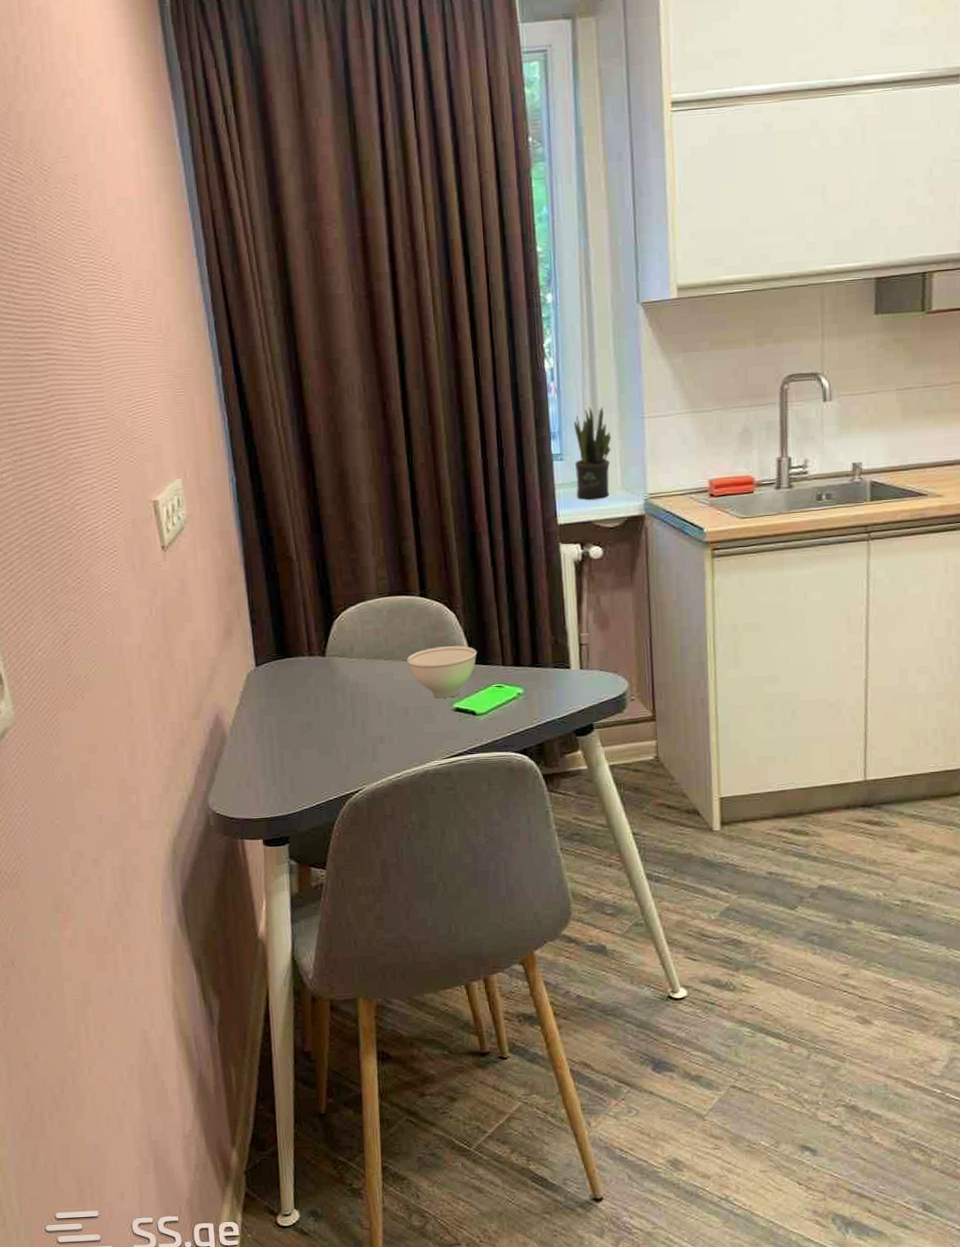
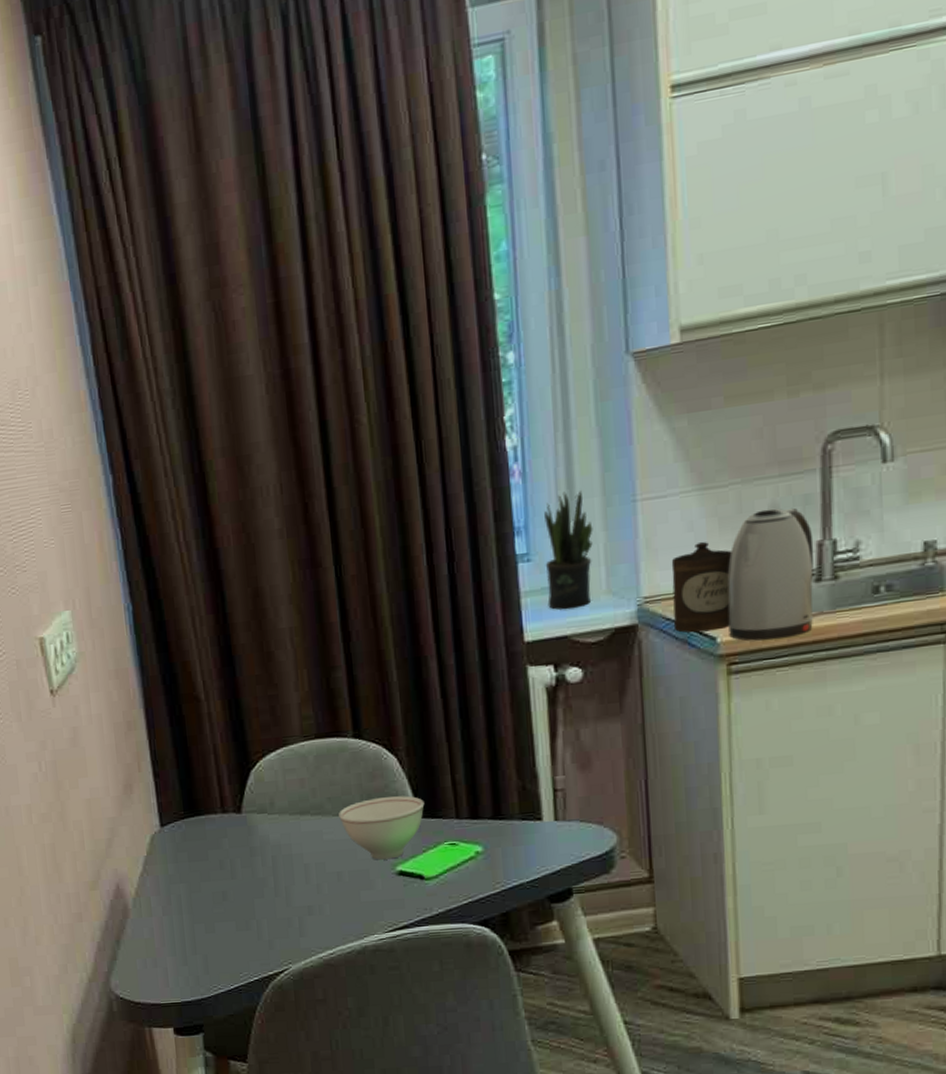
canister: none [670,452,715,524] -> present [671,541,732,633]
kettle: none [711,430,775,533] -> present [727,507,814,642]

